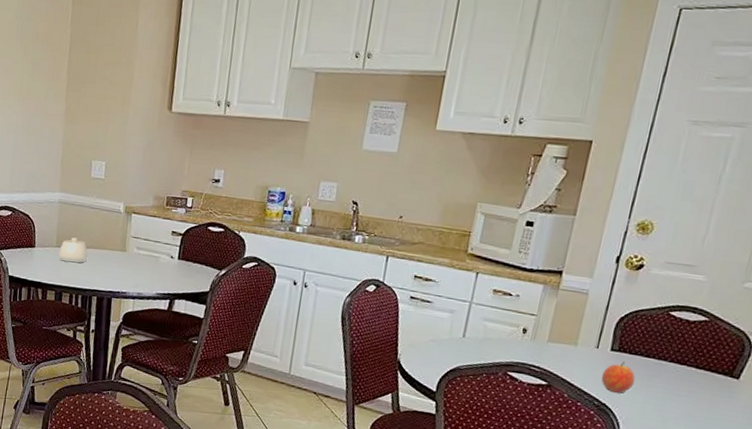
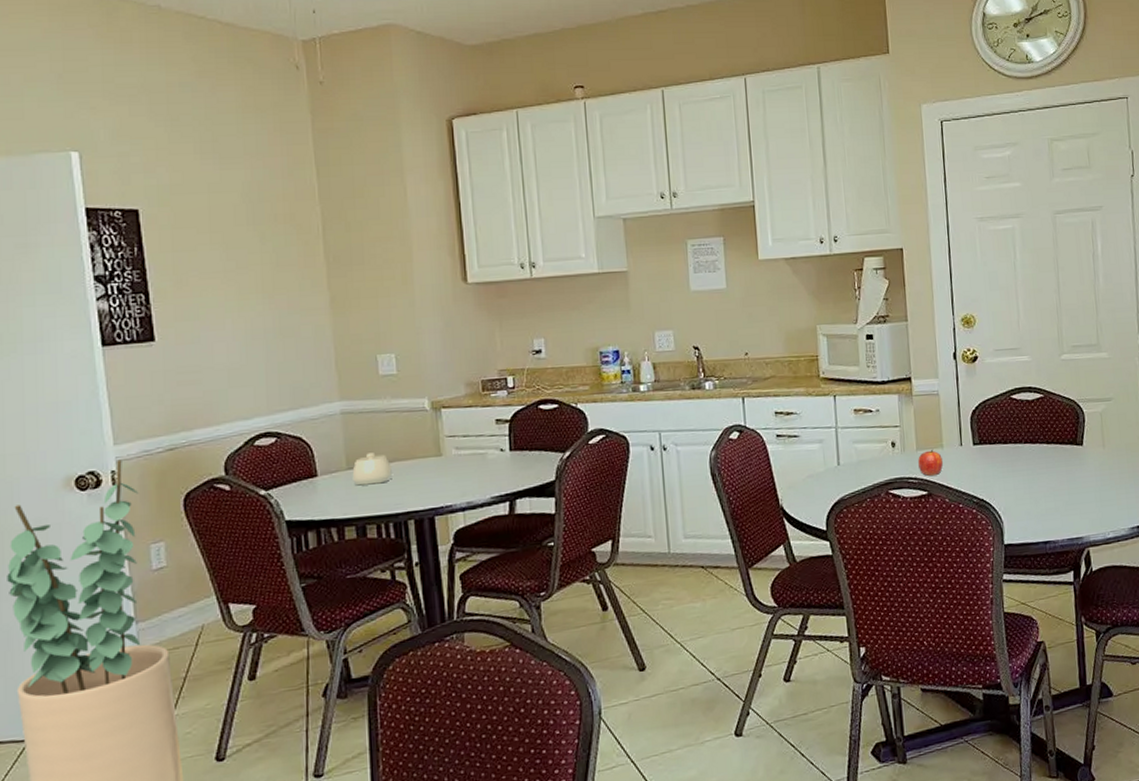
fruit: none [544,344,573,370] -> present [918,449,944,477]
fruit: present [601,361,636,394] -> none [972,453,1002,487]

